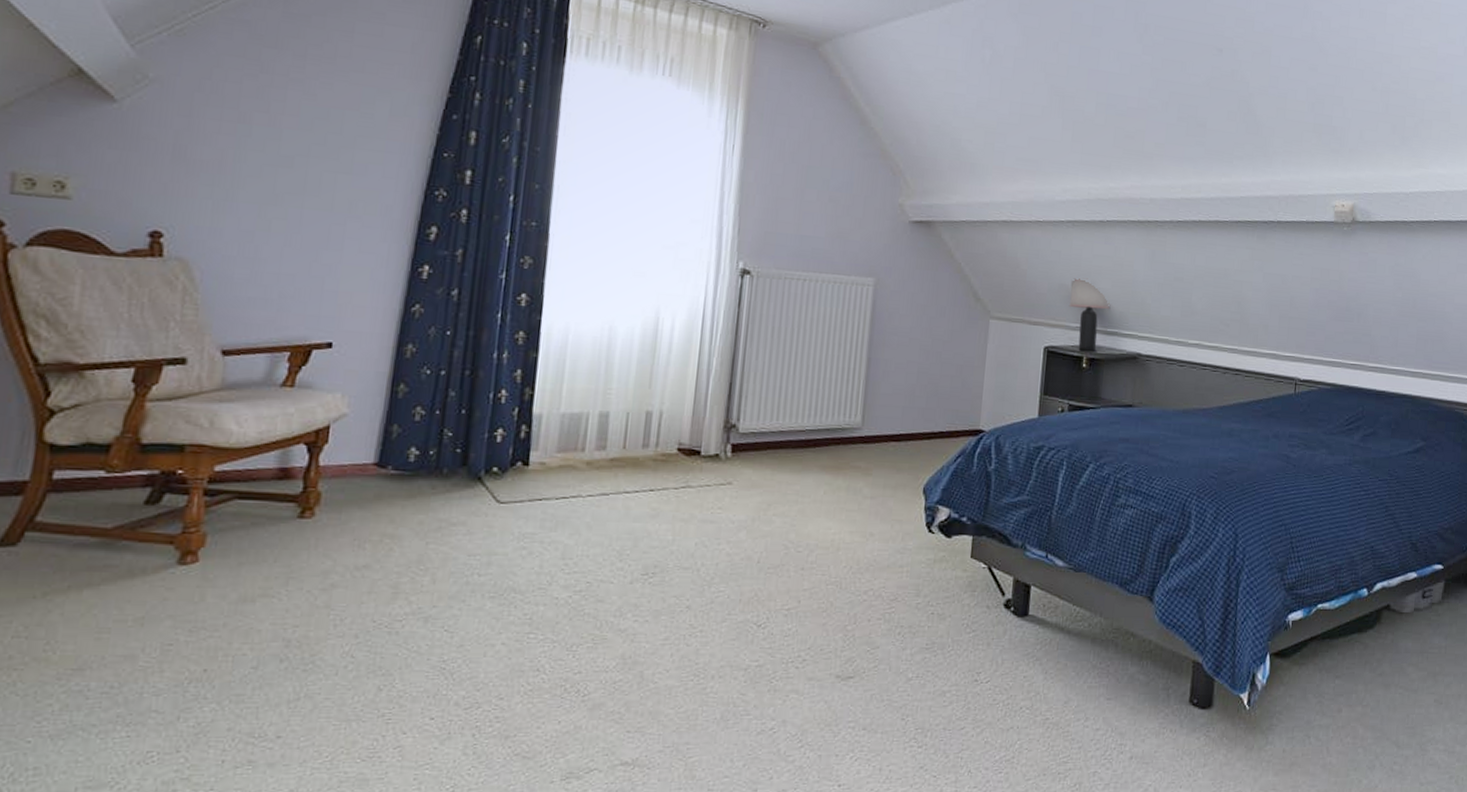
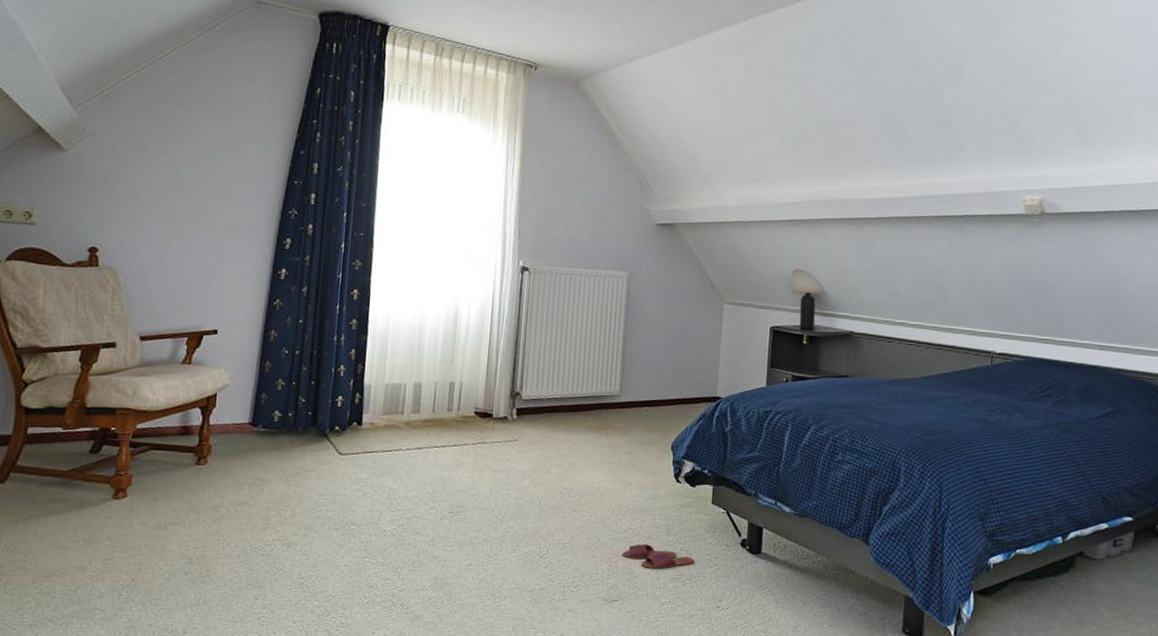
slippers: none [860,608,949,637] -> present [622,544,695,569]

